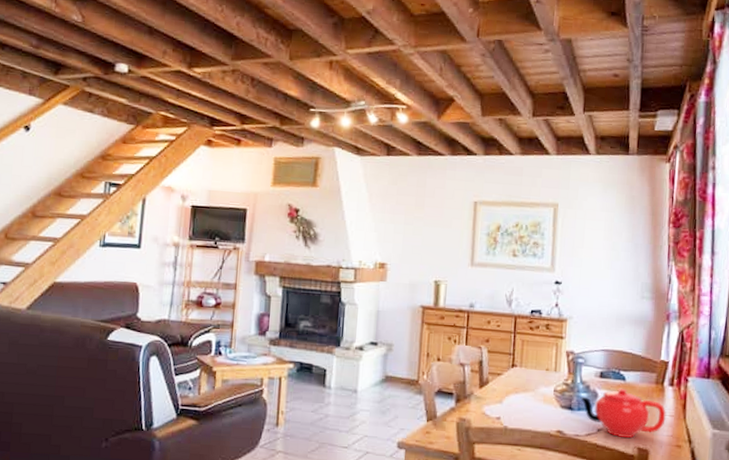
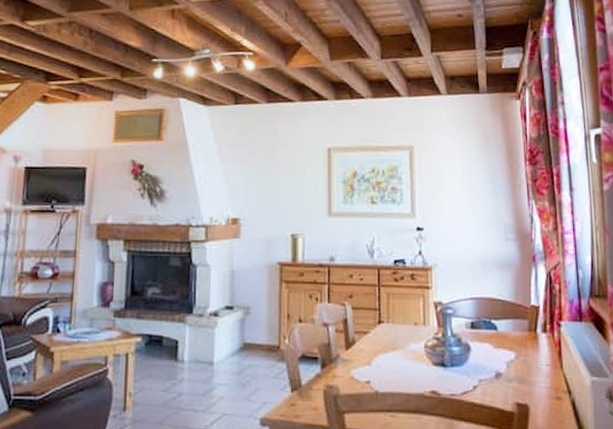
teapot: present [580,388,666,438] -> none [452,338,542,393]

